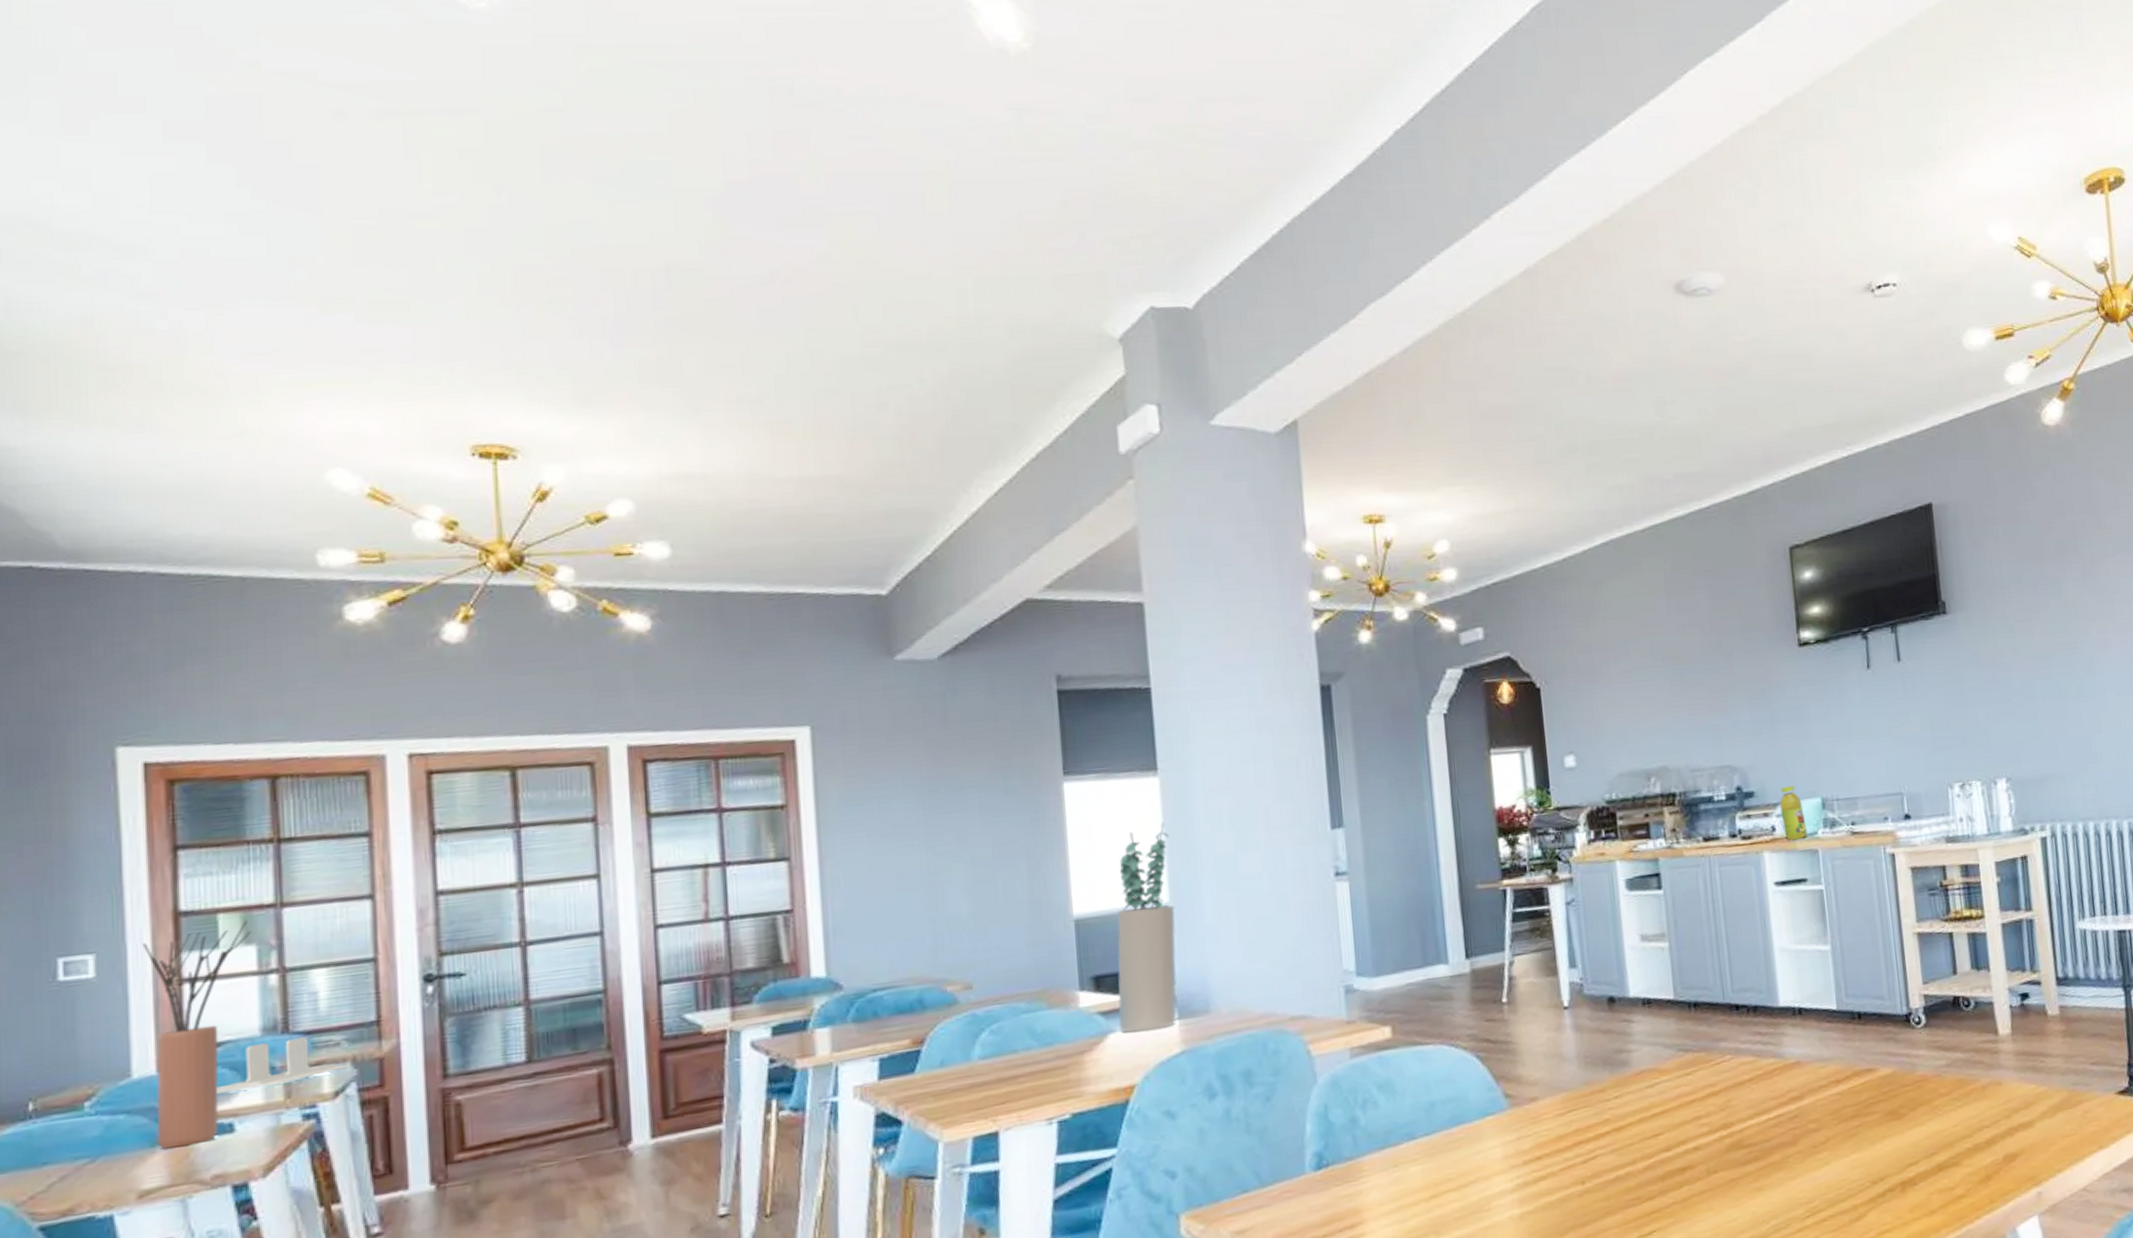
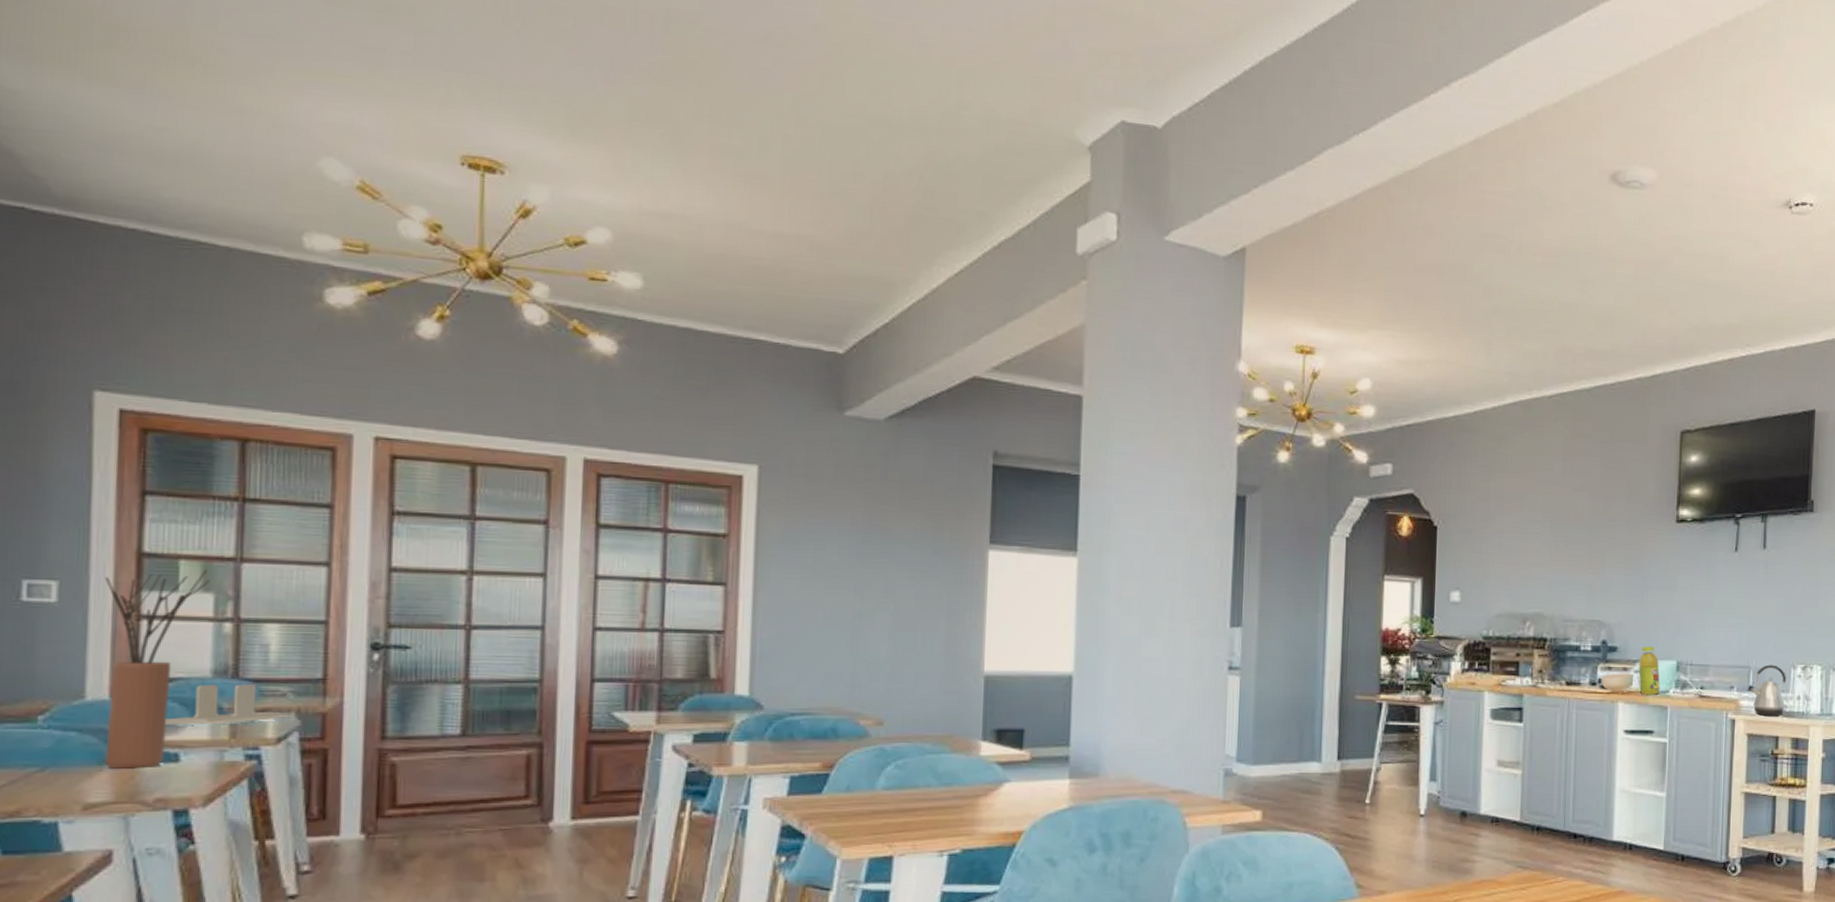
vase: present [1117,822,1177,1034] -> none [1014,599,1081,787]
bowl: none [1740,818,1778,843] -> present [1600,673,1634,693]
kettle: none [1907,787,1950,846] -> present [1751,664,1787,716]

